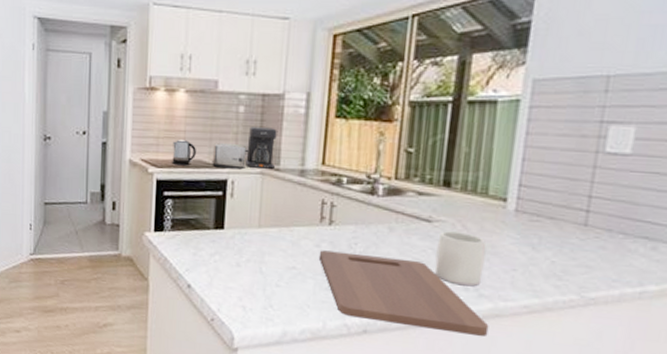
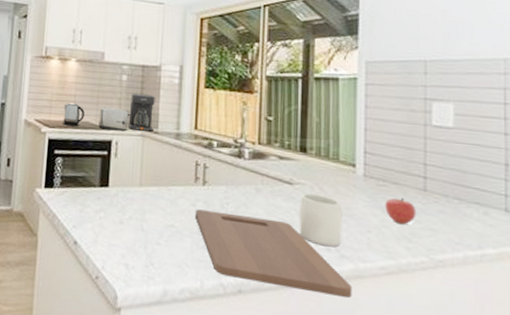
fruit: none [536,234,573,262] -> present [385,198,417,225]

